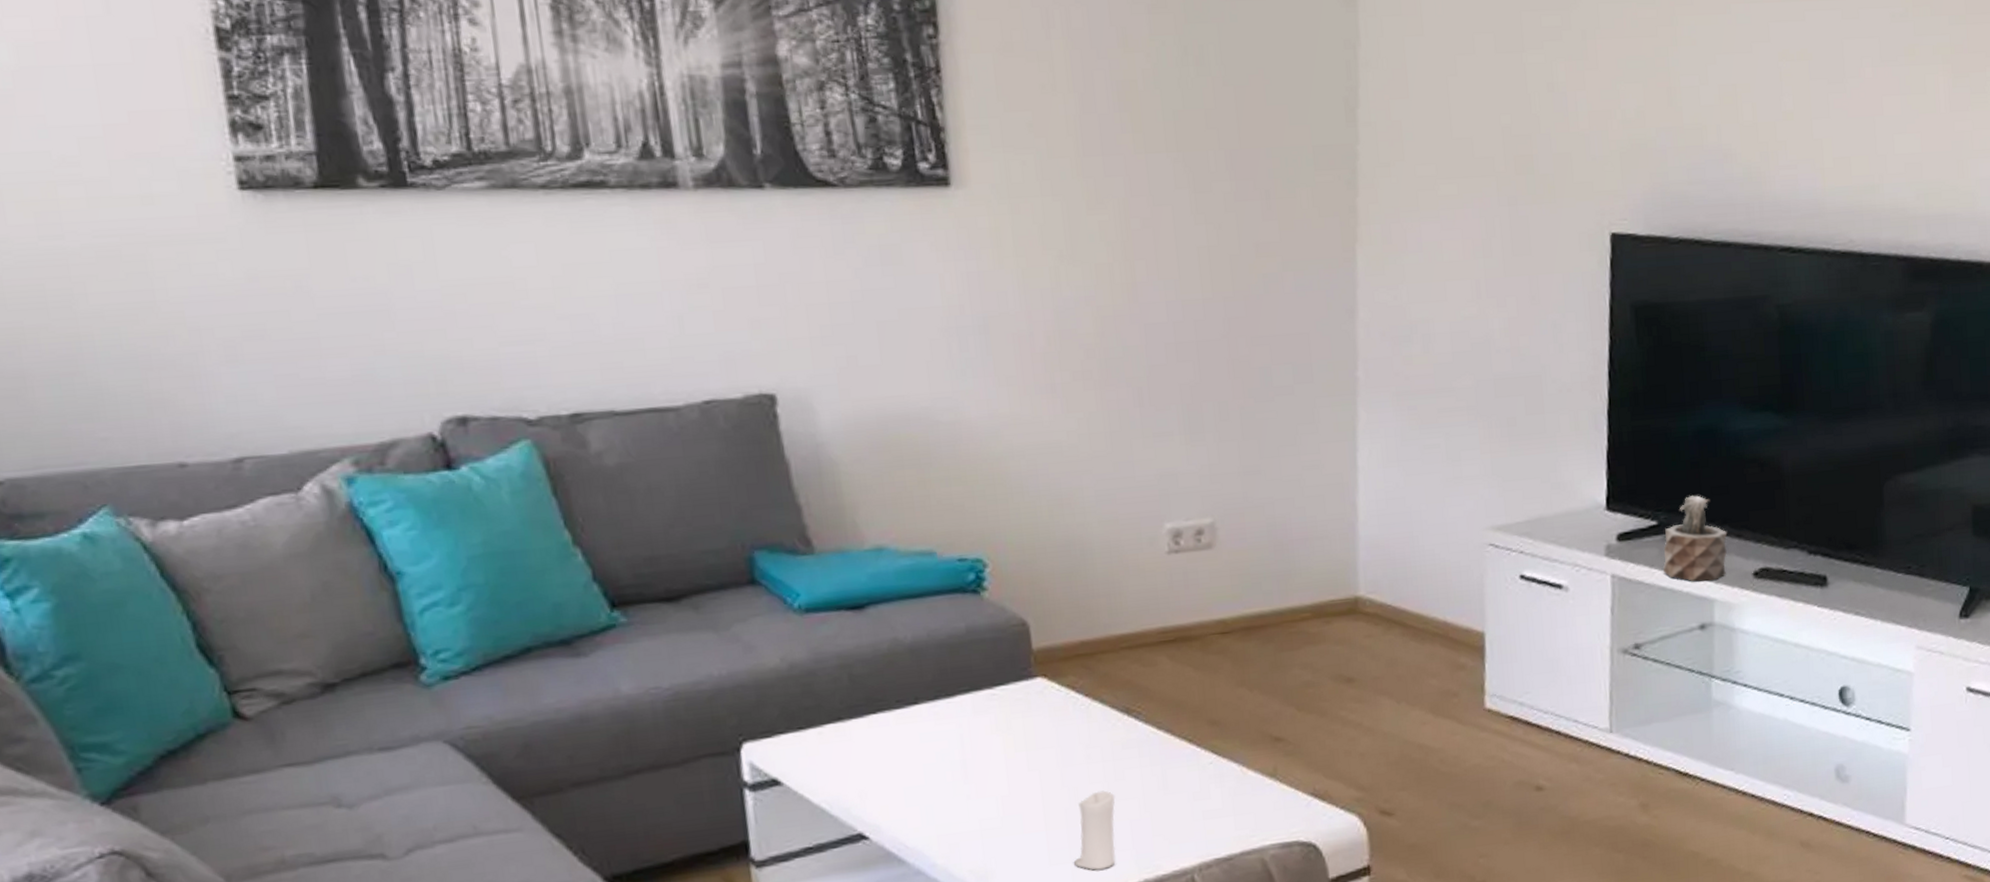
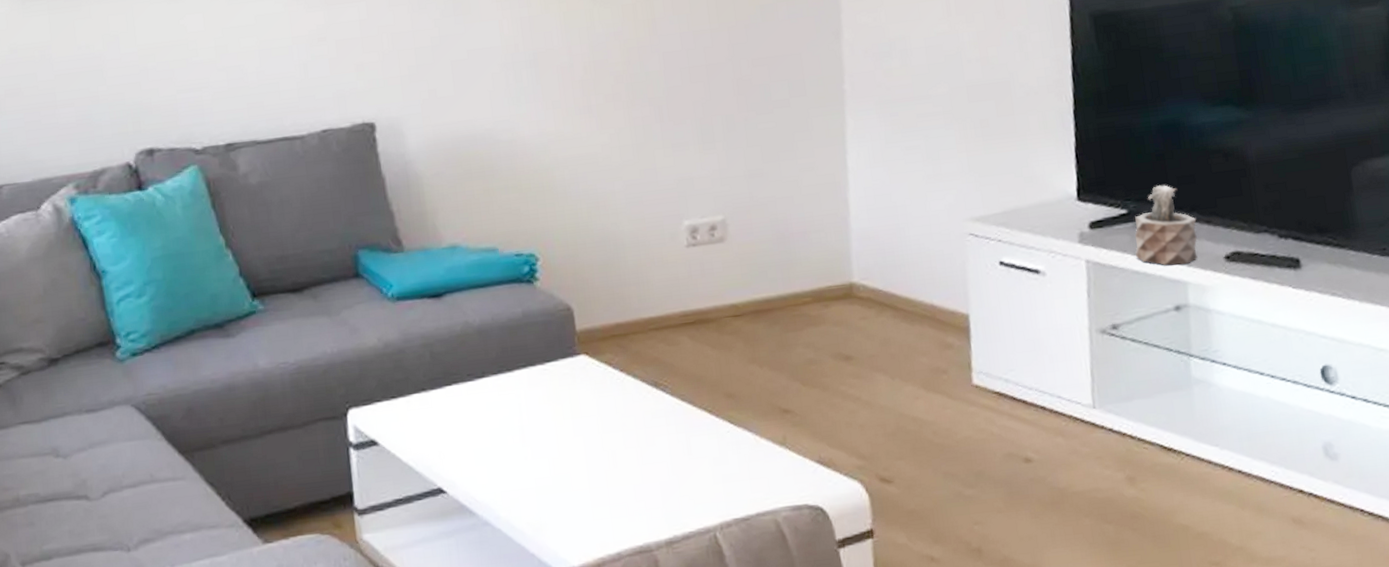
candle: present [1074,790,1116,871] -> none [614,455,649,526]

